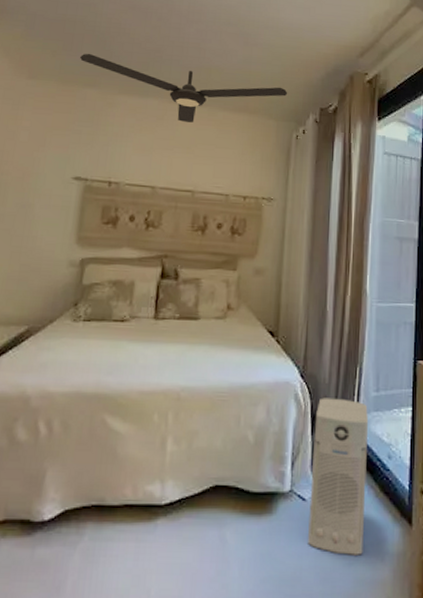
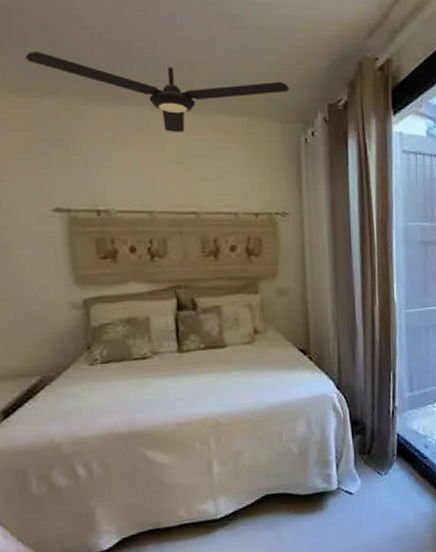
air purifier: present [308,398,369,555] -> none [354,402,408,532]

